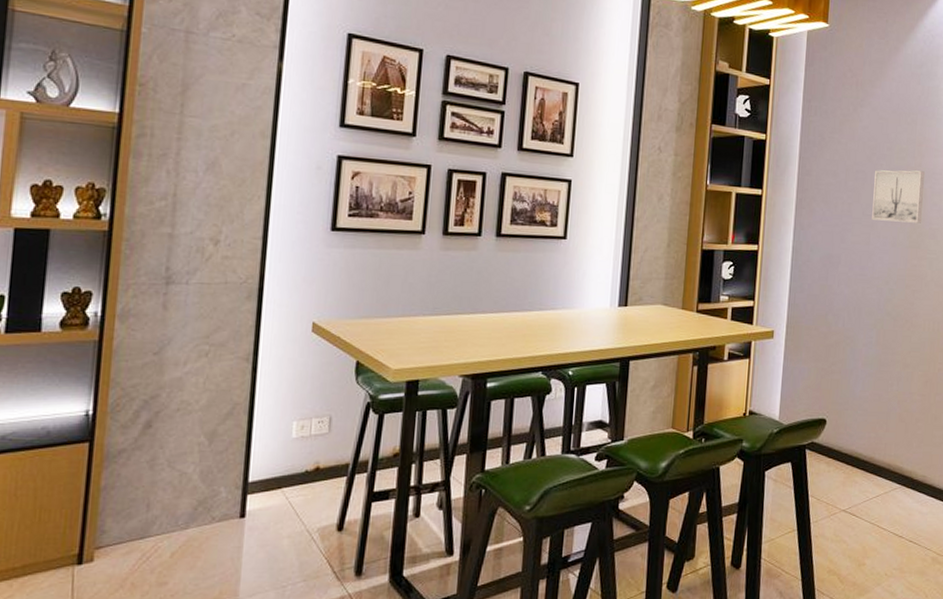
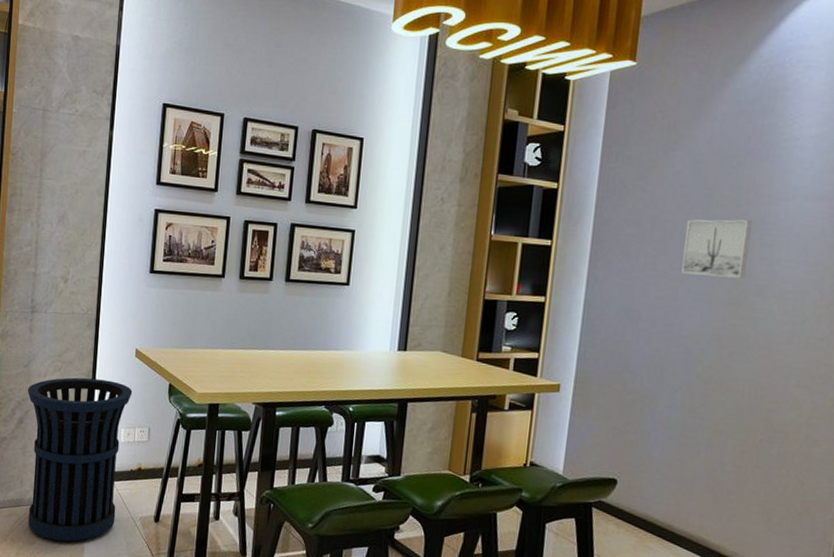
trash can: none [158,362,308,576] -> present [27,377,133,543]

